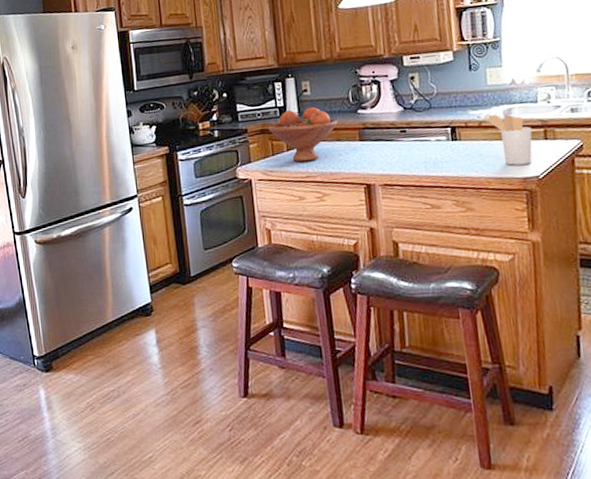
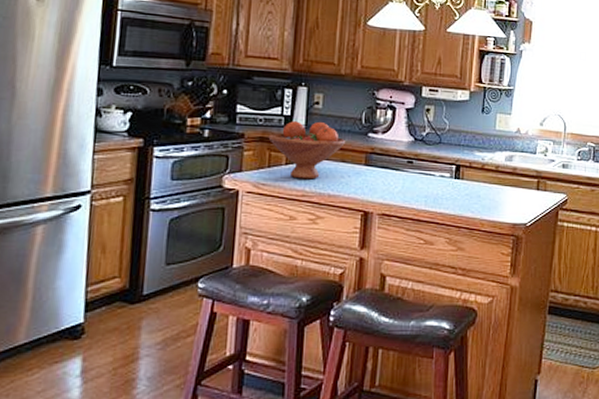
utensil holder: present [484,113,533,166] -> none [488,159,527,211]

